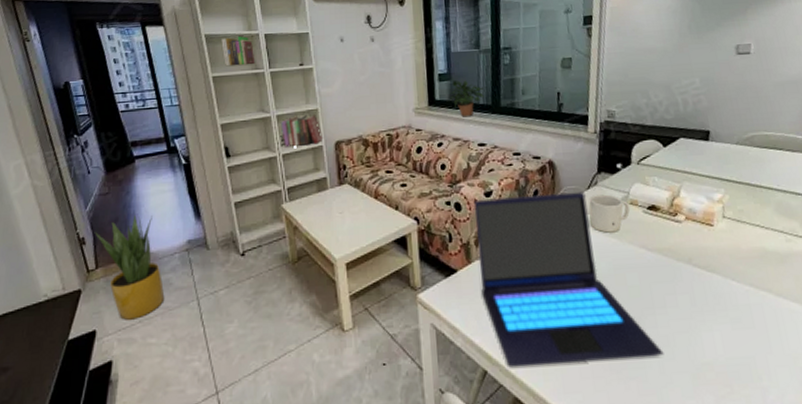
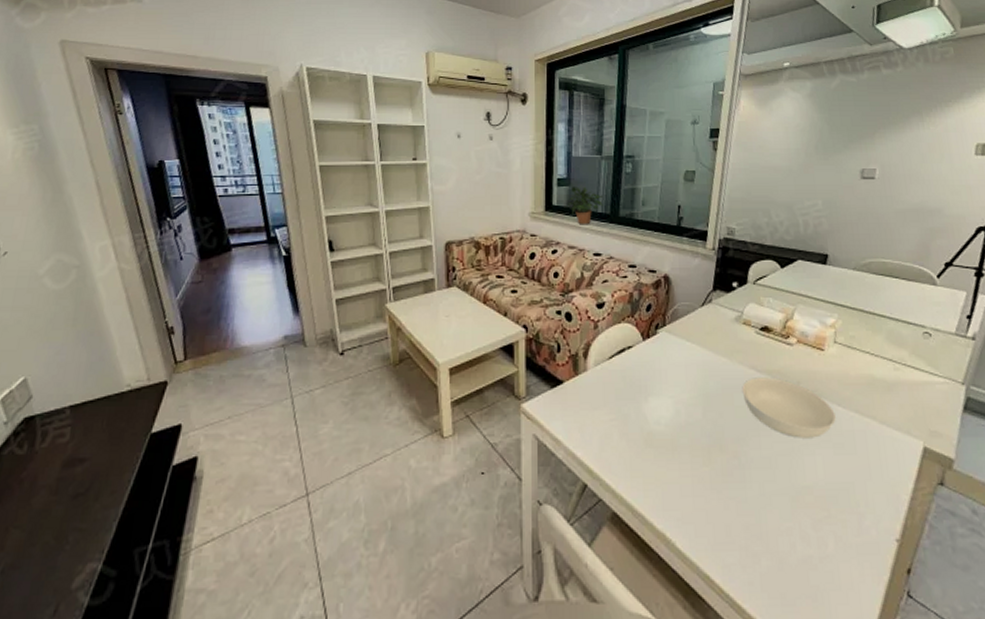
planter: present [95,215,165,320] -> none [185,306,257,415]
books: present [221,36,255,67] -> none [331,125,366,156]
books: present [281,114,323,146] -> none [389,211,433,244]
laptop: present [473,191,664,368] -> none [585,308,765,482]
mug: present [589,194,630,233] -> none [701,313,743,352]
bowl: none [633,255,731,315] -> present [742,377,836,438]

